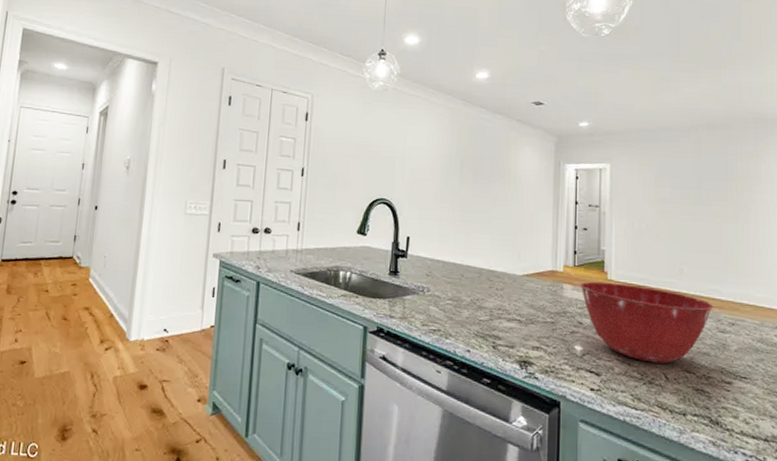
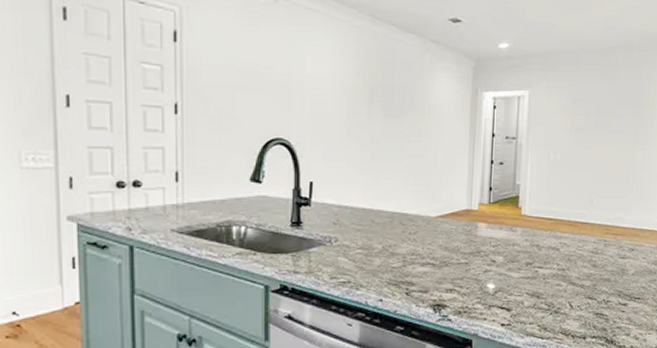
mixing bowl: present [580,281,714,364] -> none [495,218,617,293]

